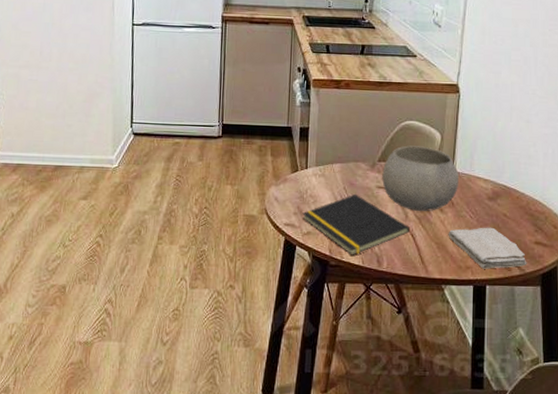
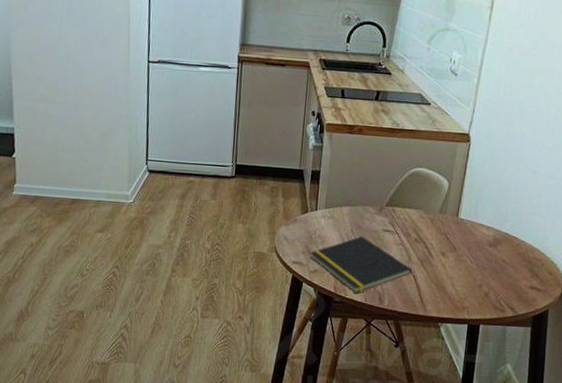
bowl: present [382,145,459,211] -> none [388,191,463,255]
washcloth: present [448,227,527,269] -> none [448,271,521,310]

